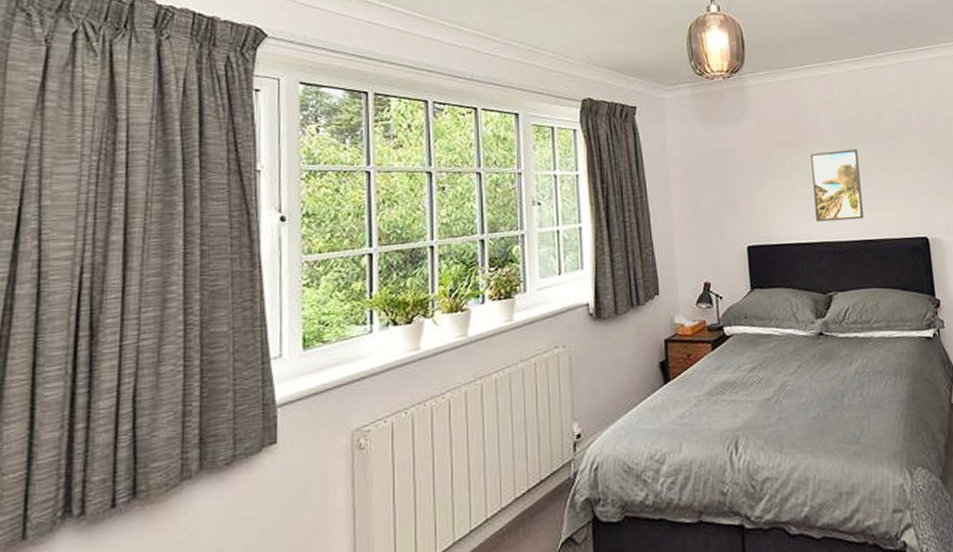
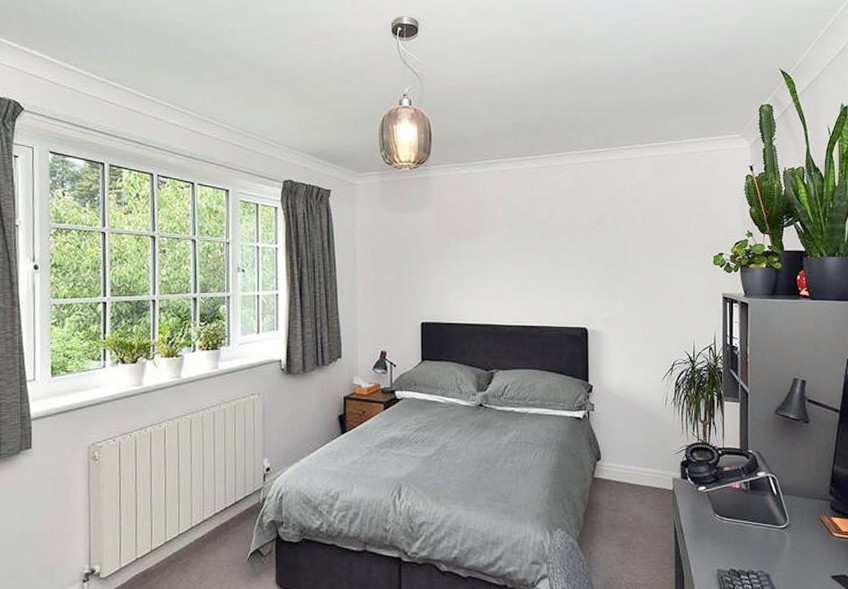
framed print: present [810,149,864,222] -> none [484,242,529,307]

